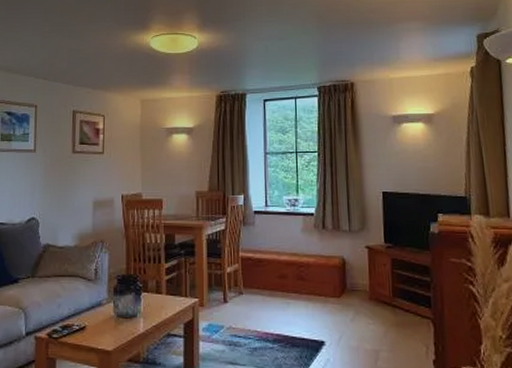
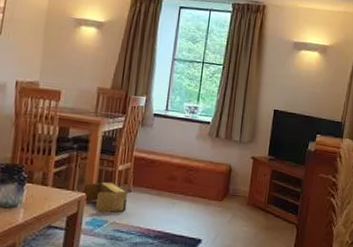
cardboard box: none [196,285,241,318] -> present [83,182,129,213]

